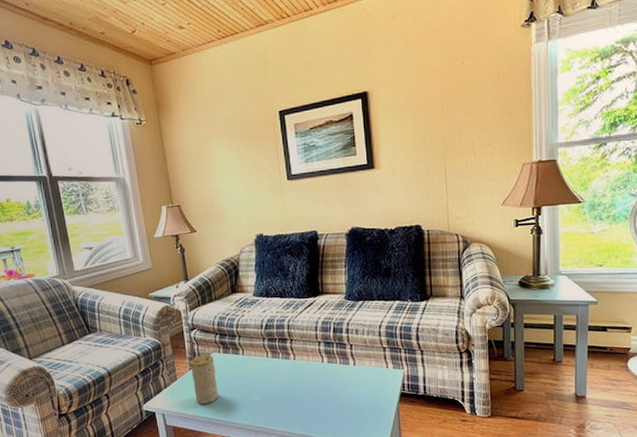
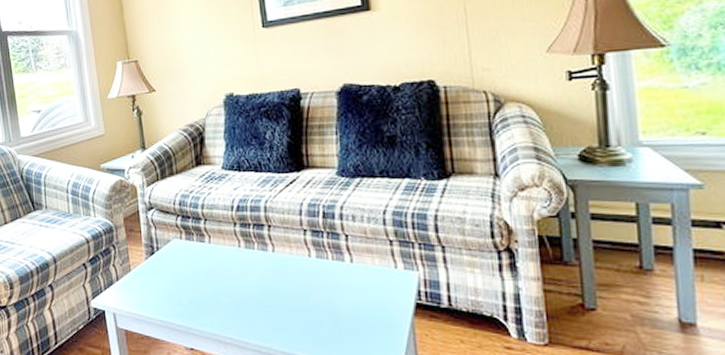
candle: present [190,355,218,405] -> none [146,241,180,304]

